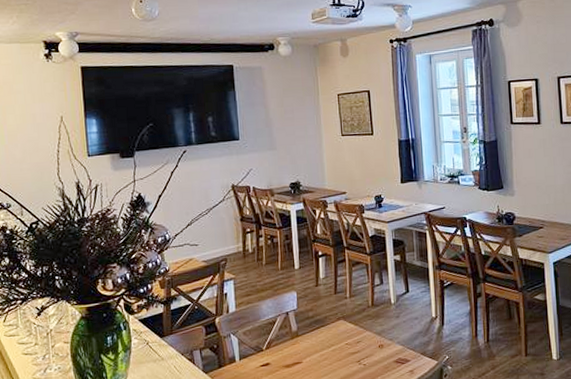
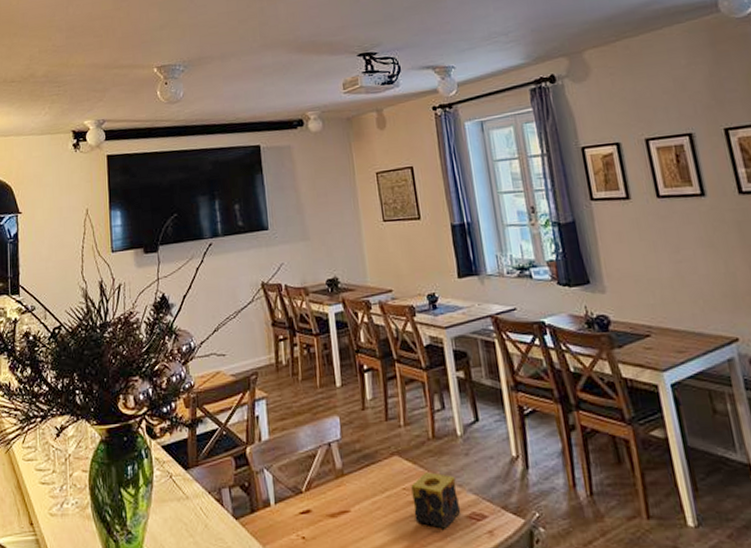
candle: none [352,331,390,371] -> present [411,472,461,529]

